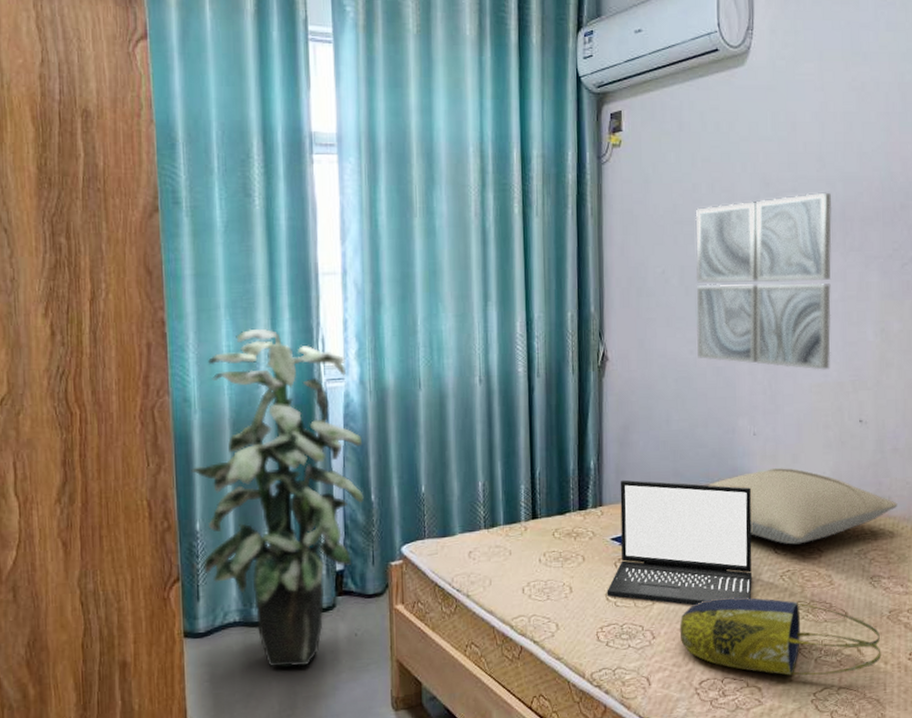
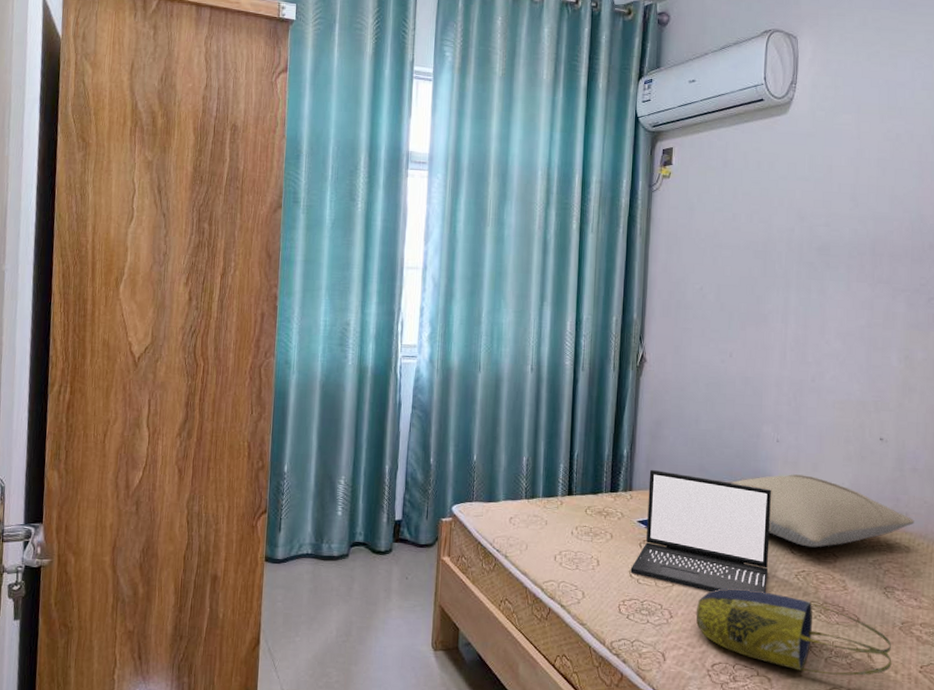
indoor plant: present [191,328,364,667] -> none [285,308,428,600]
wall art: present [695,192,832,370] -> none [728,229,863,389]

